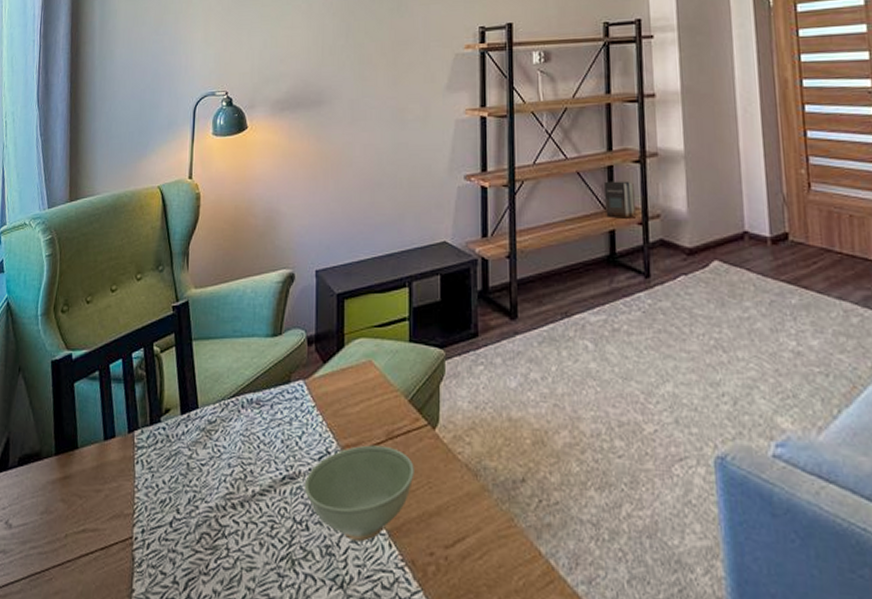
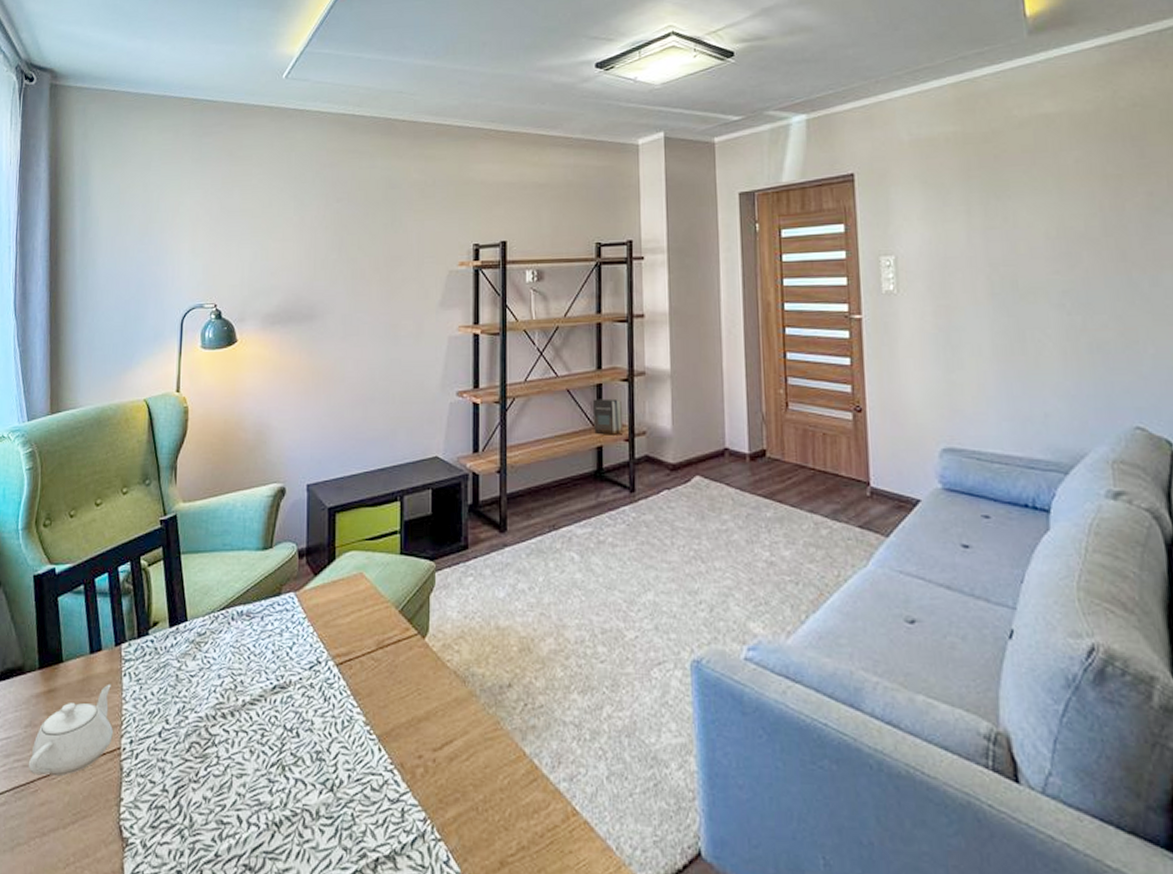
teapot: none [43,471,125,564] -> present [28,683,113,776]
bowl: present [304,445,414,541] -> none [294,654,404,746]

